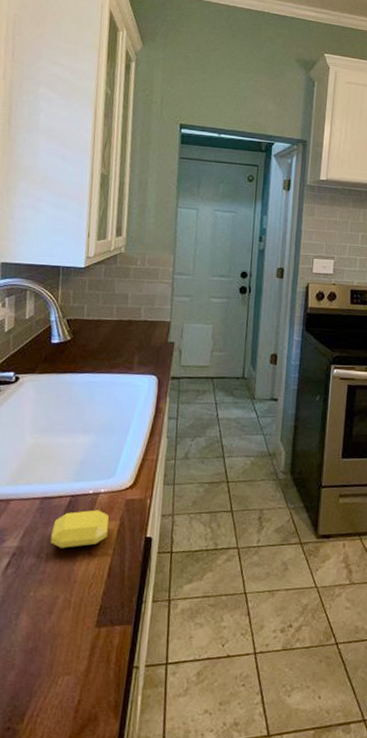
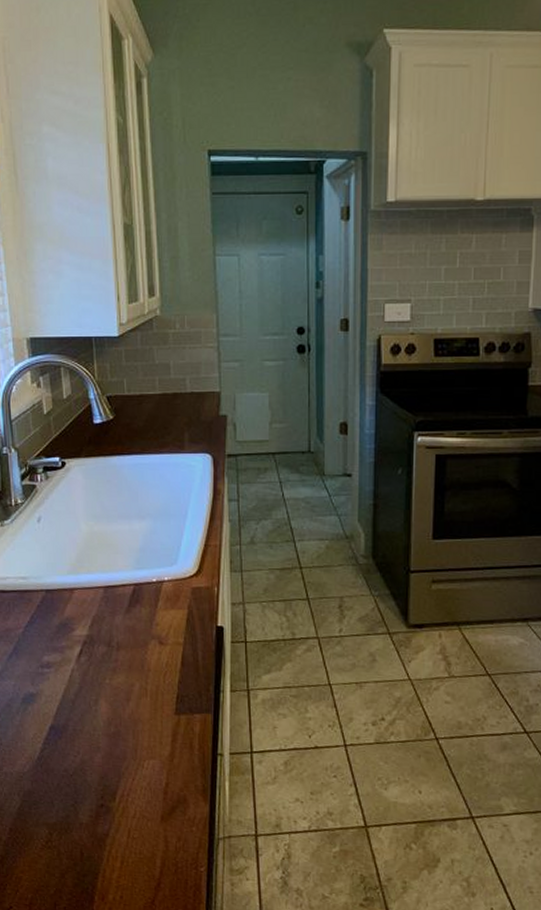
soap bar: present [50,510,109,548] -> none [118,598,177,637]

